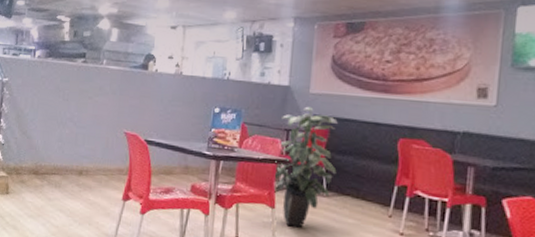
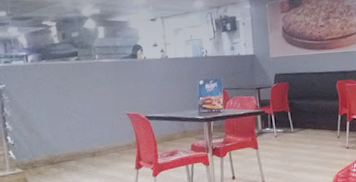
indoor plant: present [274,106,339,228] -> none [251,68,298,160]

